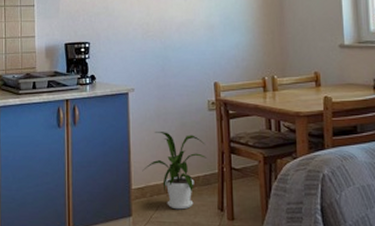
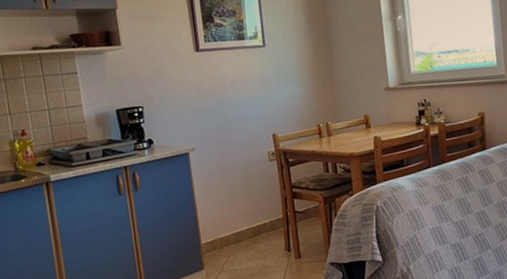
house plant: present [142,132,207,210] -> none [210,185,271,257]

